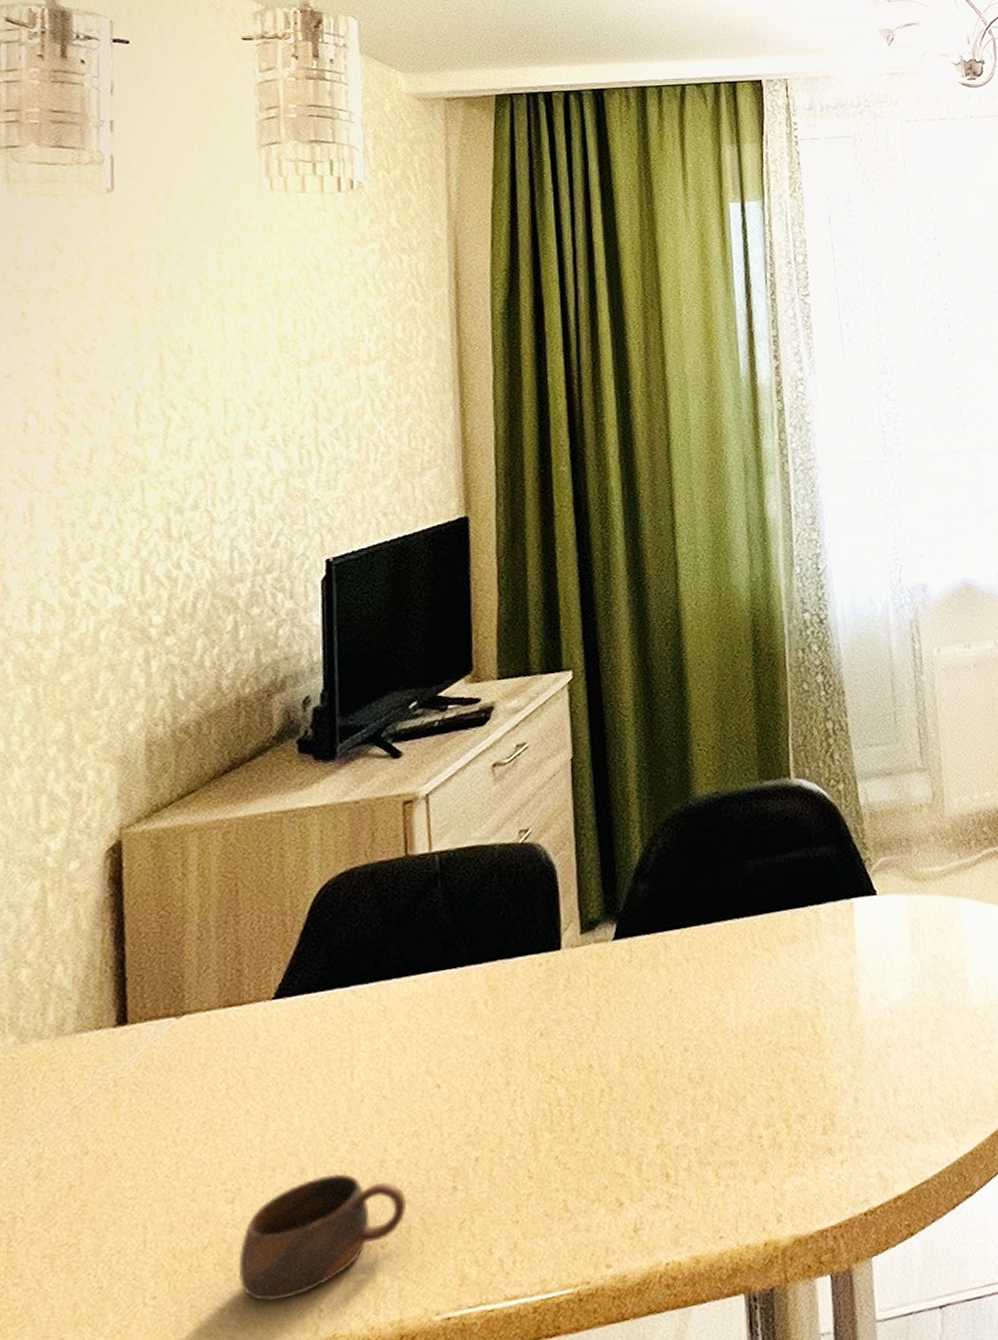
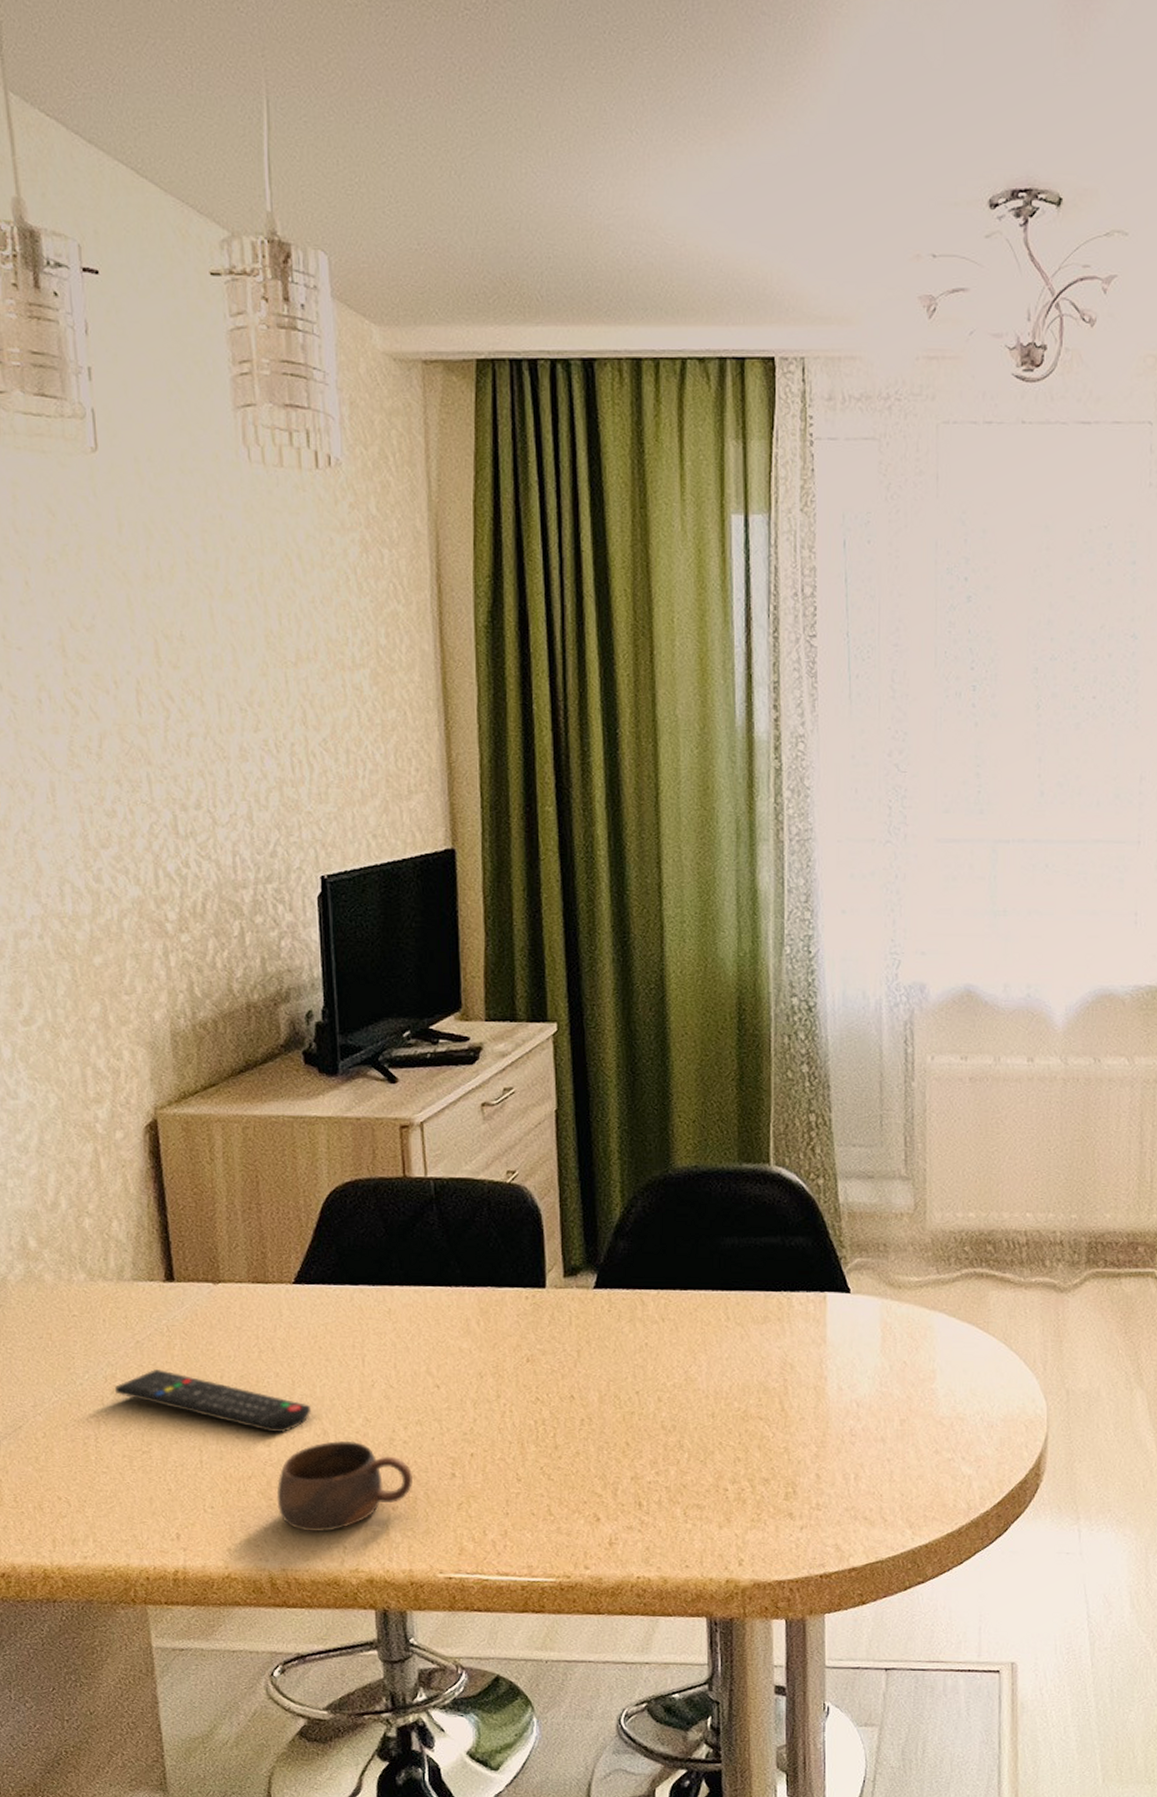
remote control: none [40,1135,287,1185] -> present [115,1369,311,1433]

